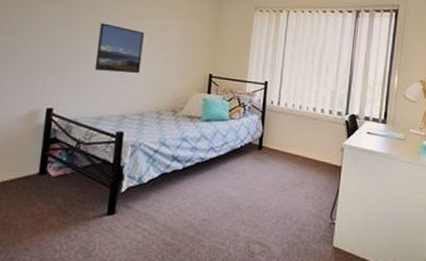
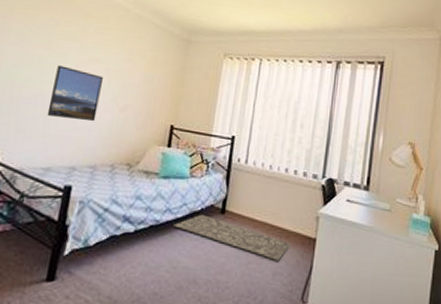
rug: none [216,151,320,187] -> present [172,214,291,261]

